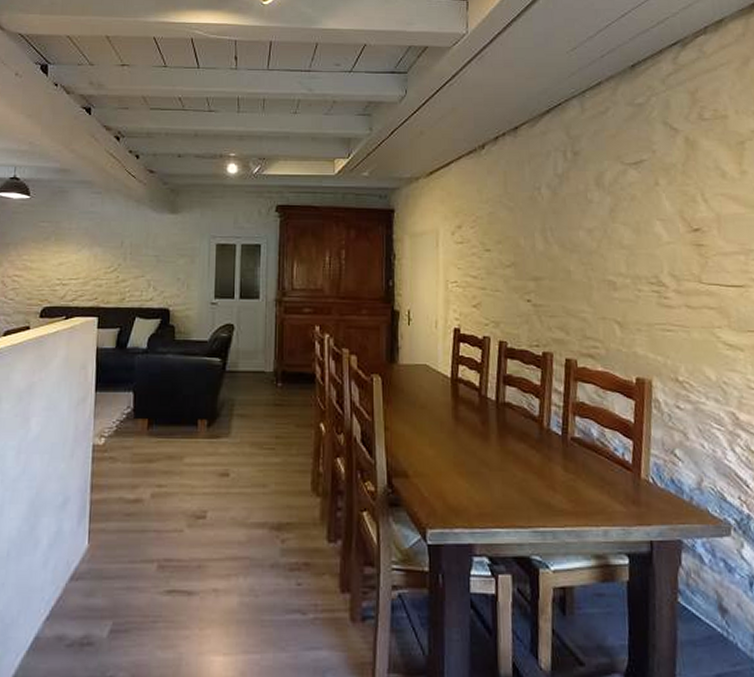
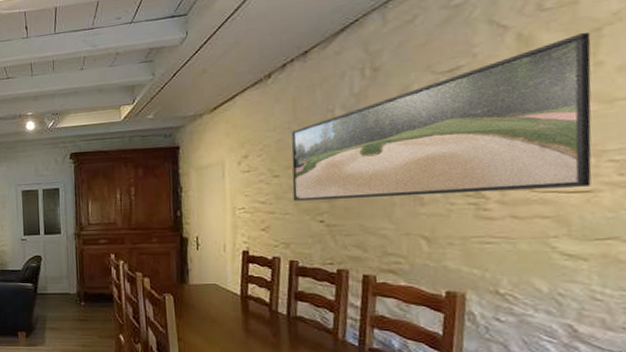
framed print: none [502,143,743,281] -> present [291,31,592,201]

